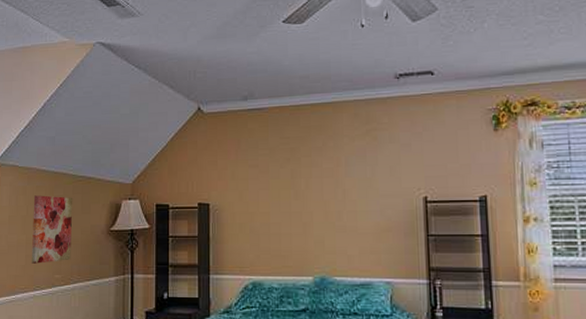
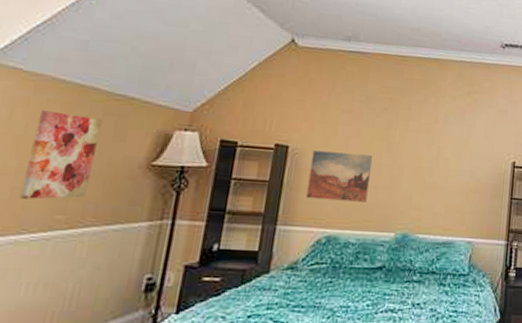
wall art: none [229,205,283,249] -> present [306,150,372,202]

